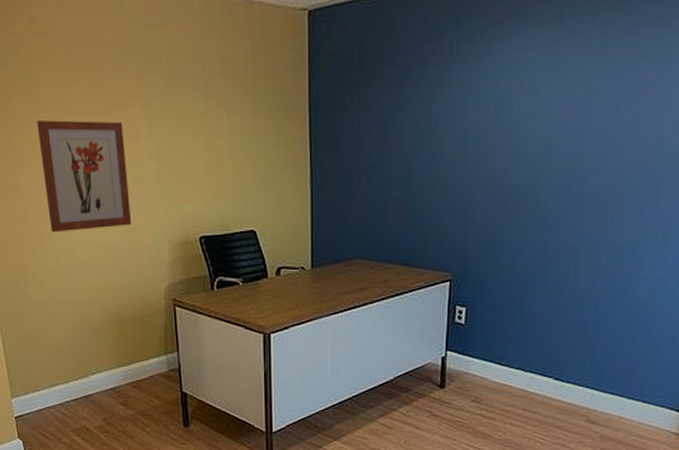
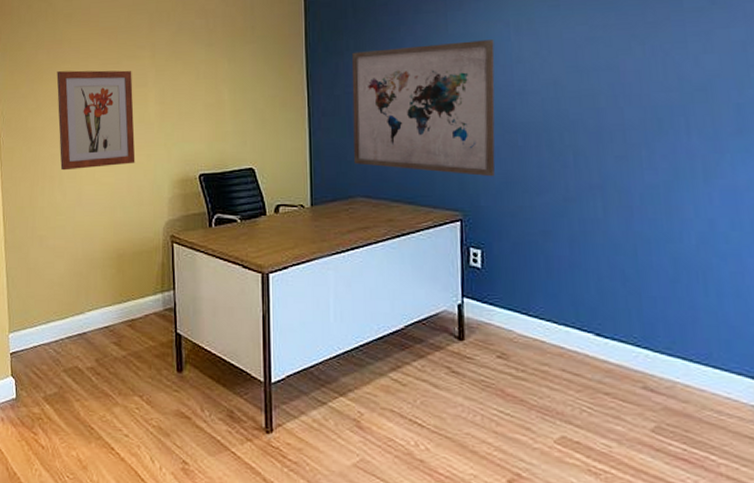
wall art: none [355,99,495,239] -> present [352,40,496,177]

